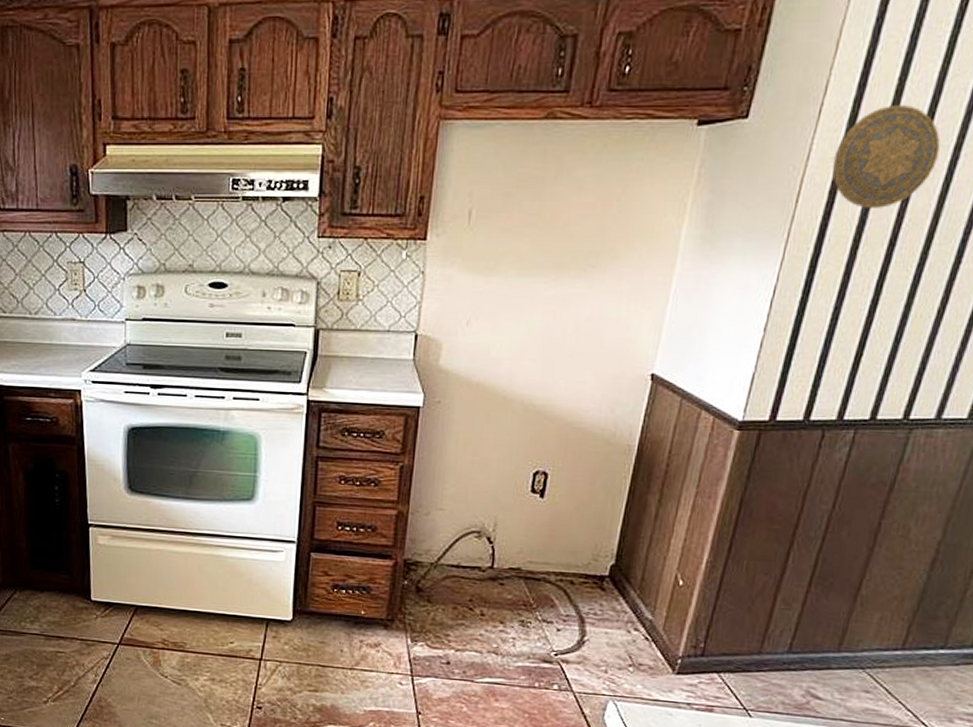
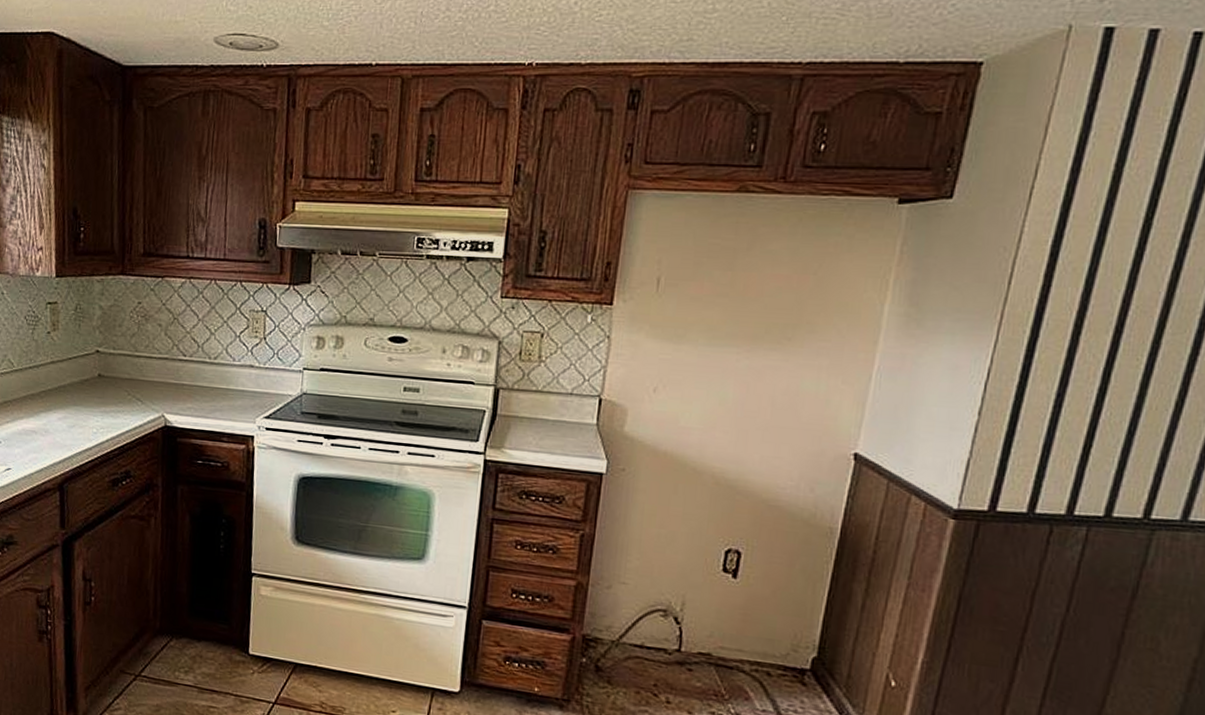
decorative plate: present [832,104,940,208] -> none [1046,190,1166,294]

